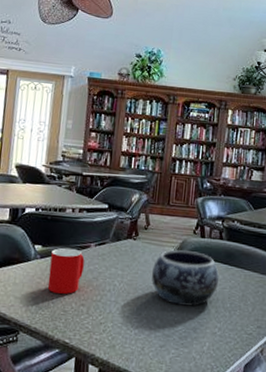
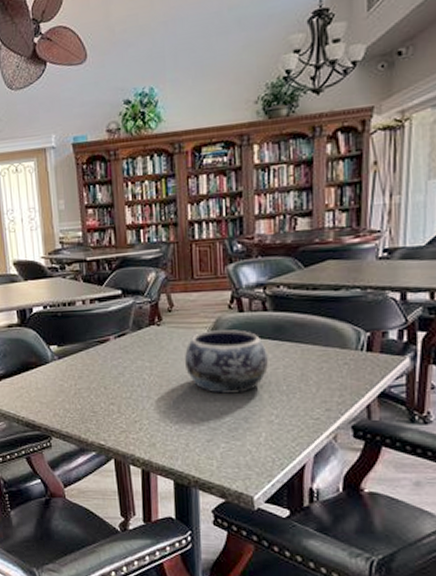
cup: present [47,247,85,295] -> none [69,344,107,395]

